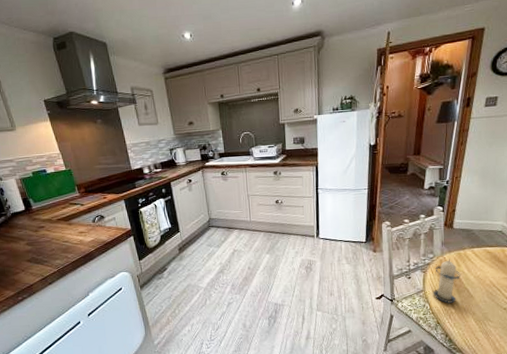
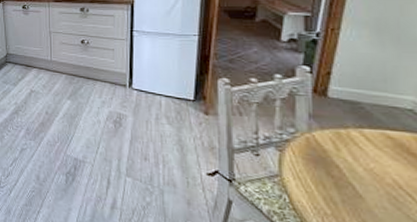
candle: present [432,259,461,303] -> none [294,138,342,201]

